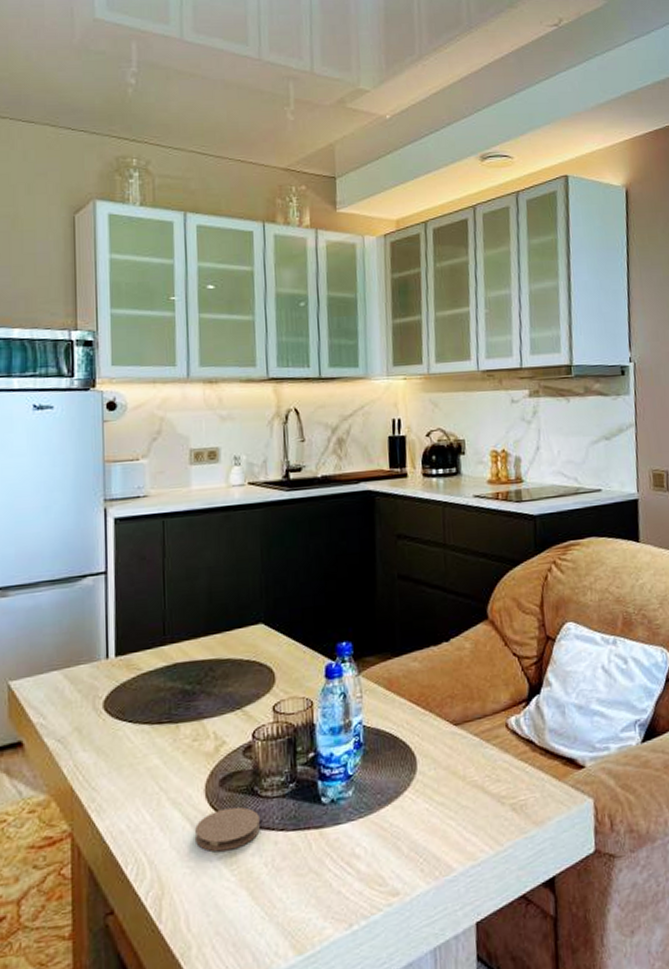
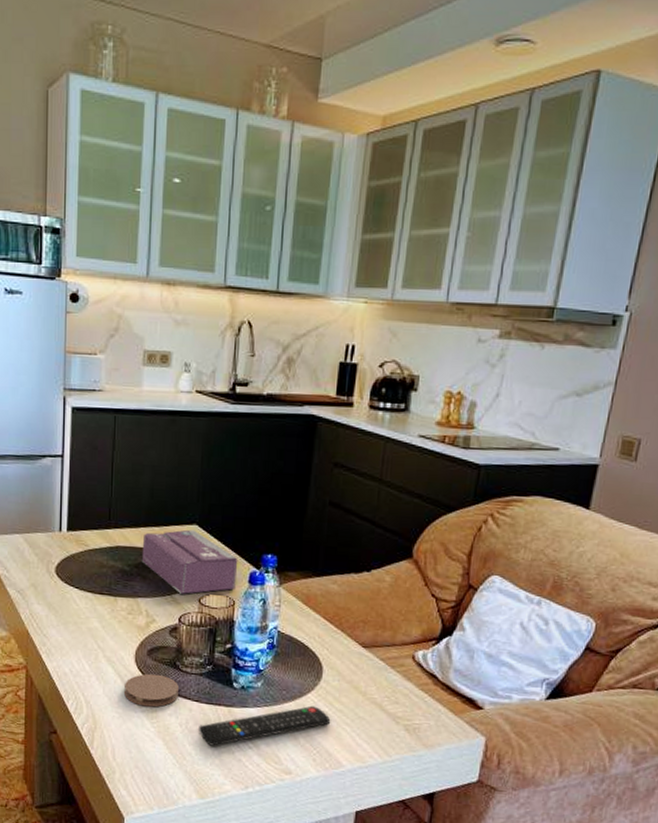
tissue box: none [204,629,312,705] -> present [141,529,238,594]
remote control: none [287,804,434,883] -> present [199,705,331,746]

